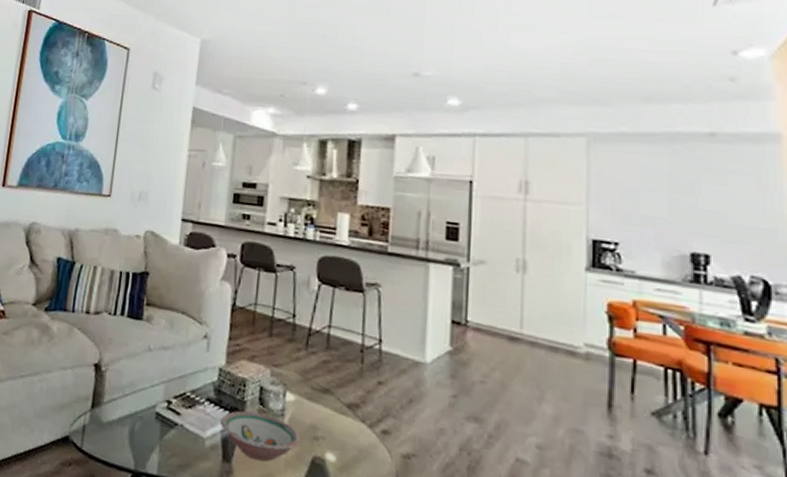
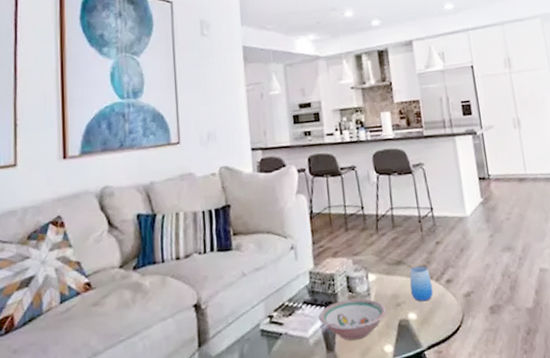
cup: none [334,401,363,447] -> present [409,266,434,302]

